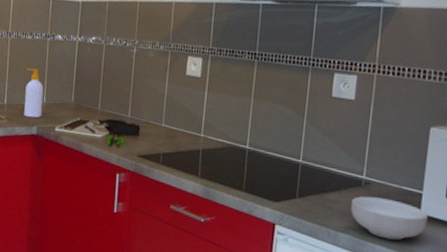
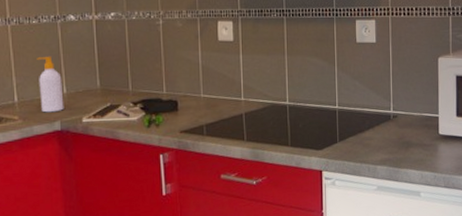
cereal bowl: present [351,196,428,240] -> none [384,127,445,163]

